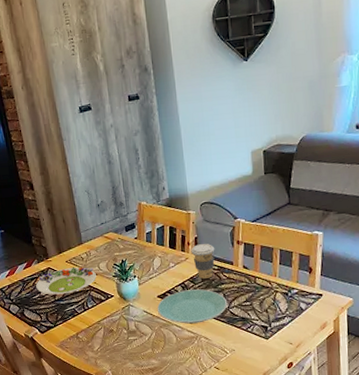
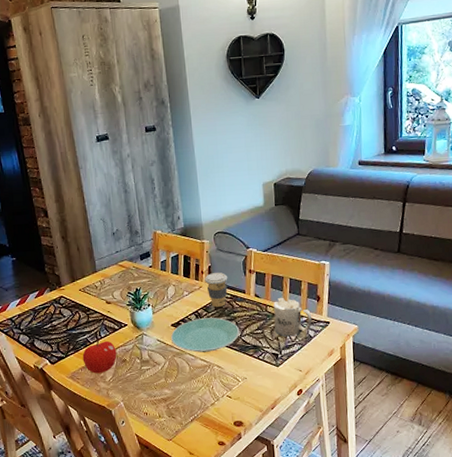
salad plate: present [36,267,96,295] -> none [47,295,110,324]
fruit: none [70,309,104,343] -> present [82,338,117,374]
mug: none [263,269,304,309] -> present [273,297,312,337]

